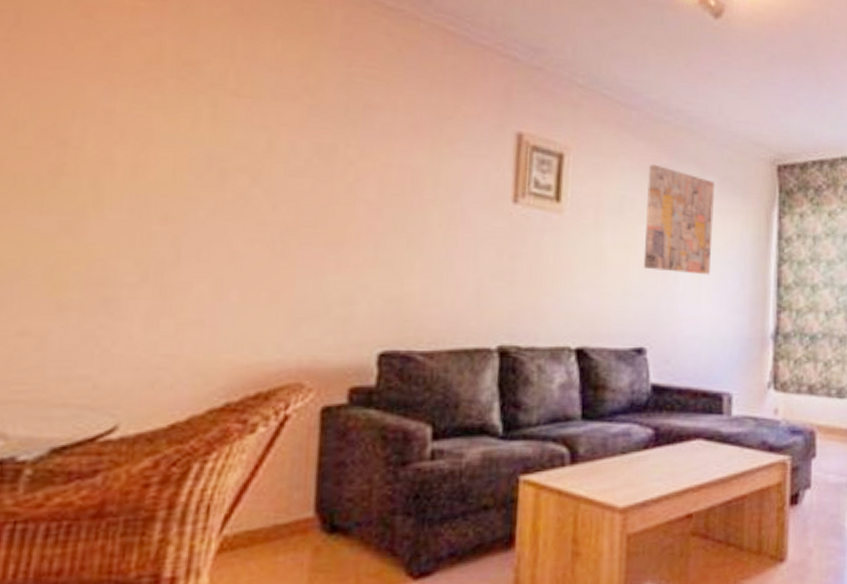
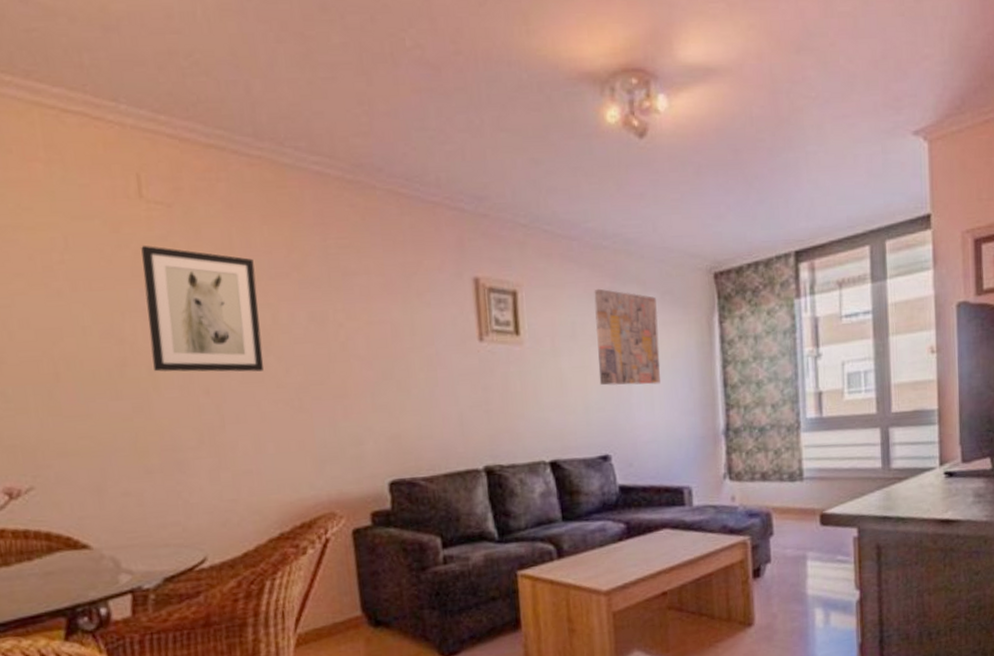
wall art: none [100,38,257,203] -> present [141,246,264,372]

